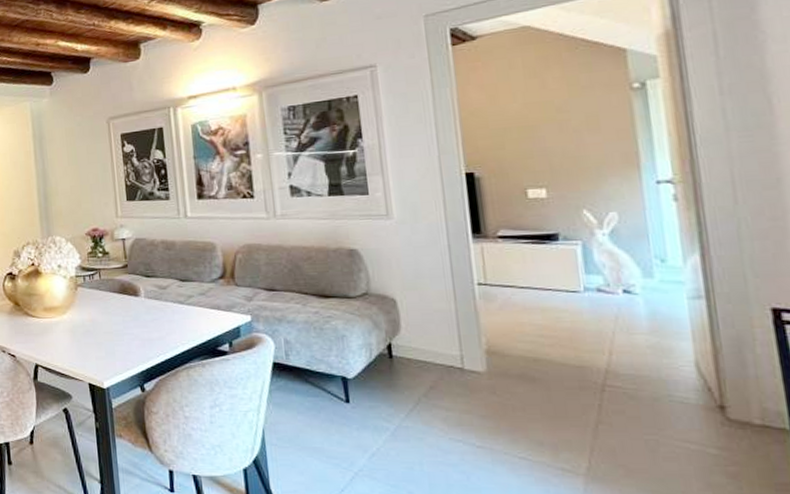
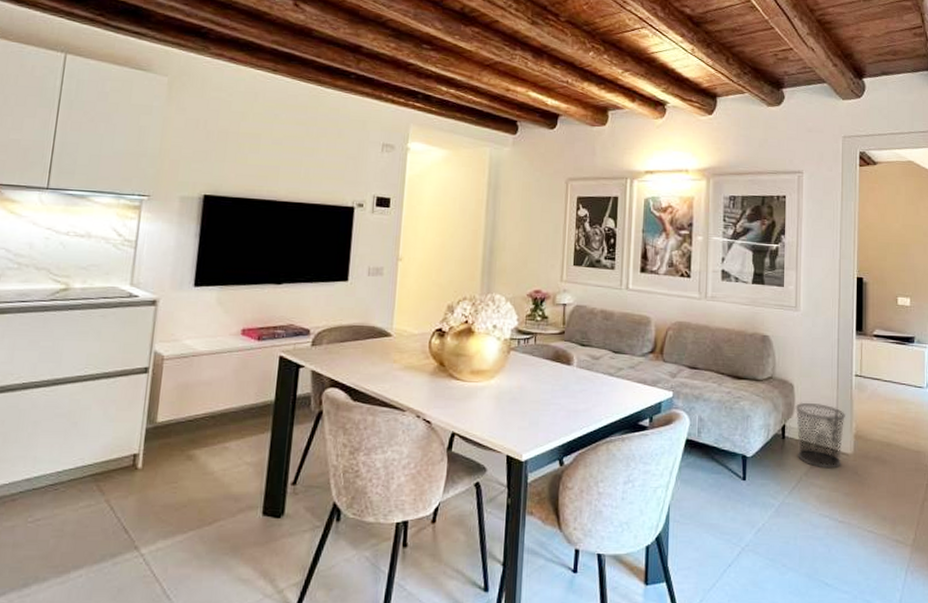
trash can: none [401,317,472,389] -> present [795,402,845,469]

